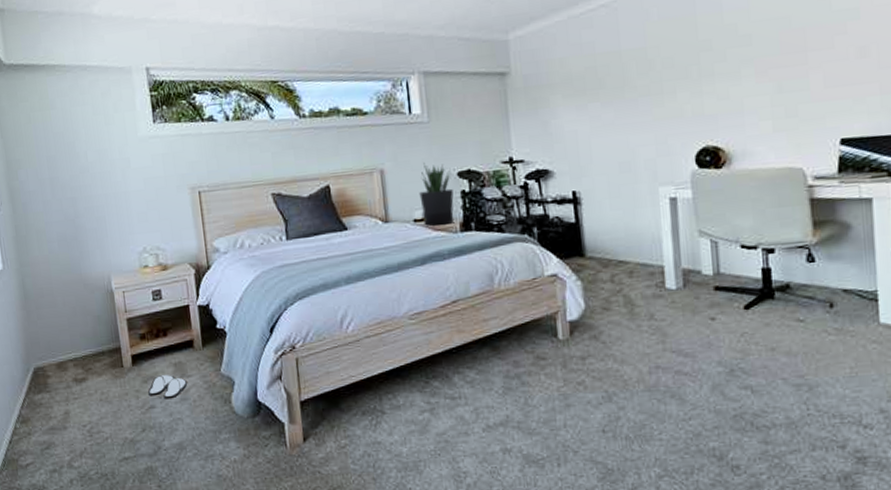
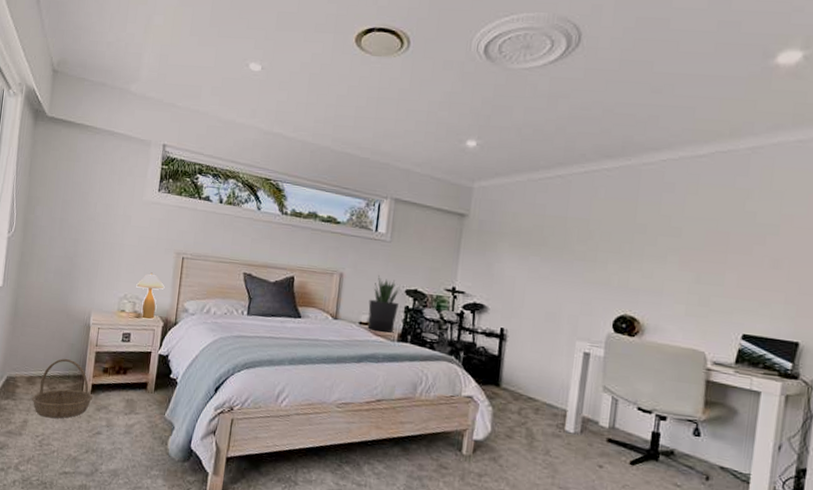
basket: none [68,333,136,404] -> present [32,358,93,419]
slippers: present [148,375,188,399] -> none [99,407,135,430]
table lamp: none [154,216,187,270] -> present [136,272,165,319]

